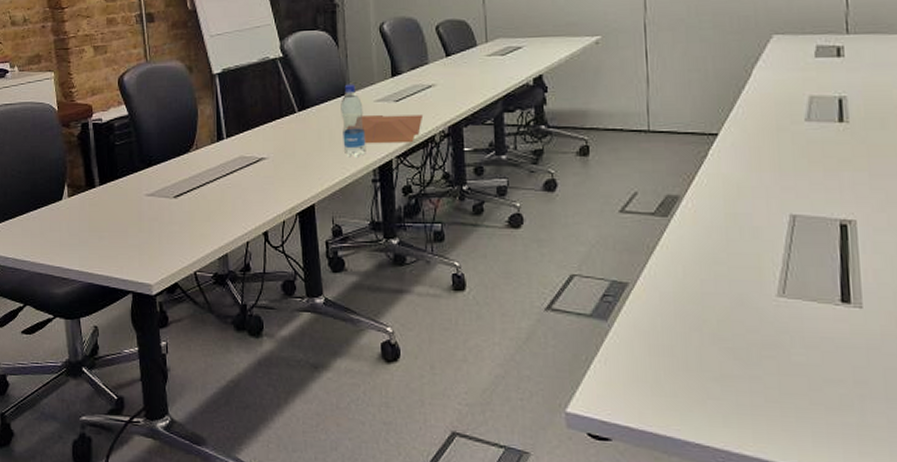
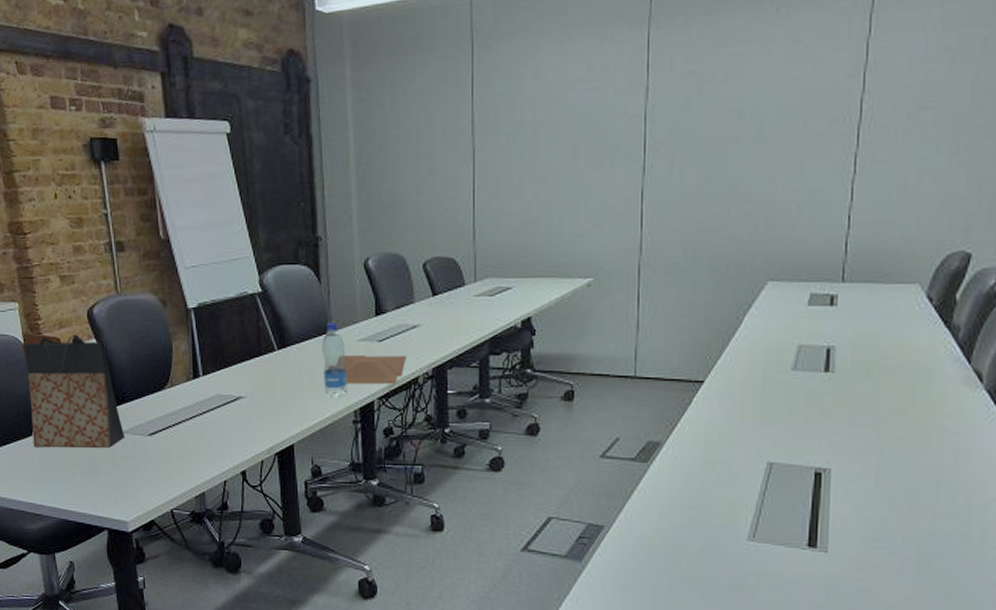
bag: none [56,100,150,212] -> present [22,334,124,449]

